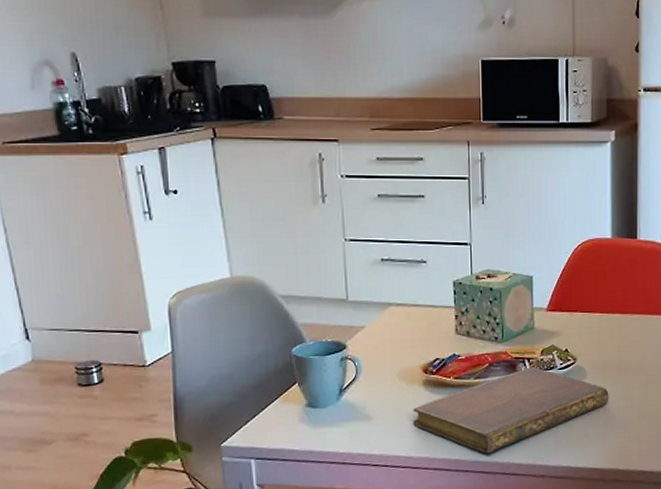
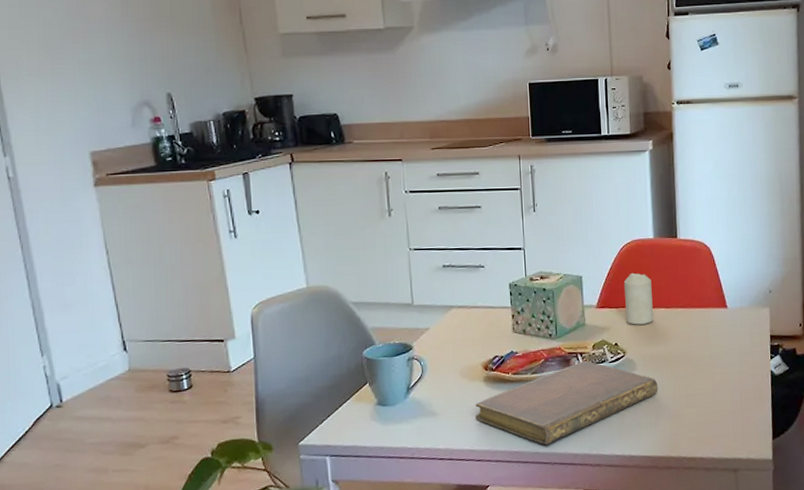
candle: none [577,274,607,331] -> present [623,272,653,325]

